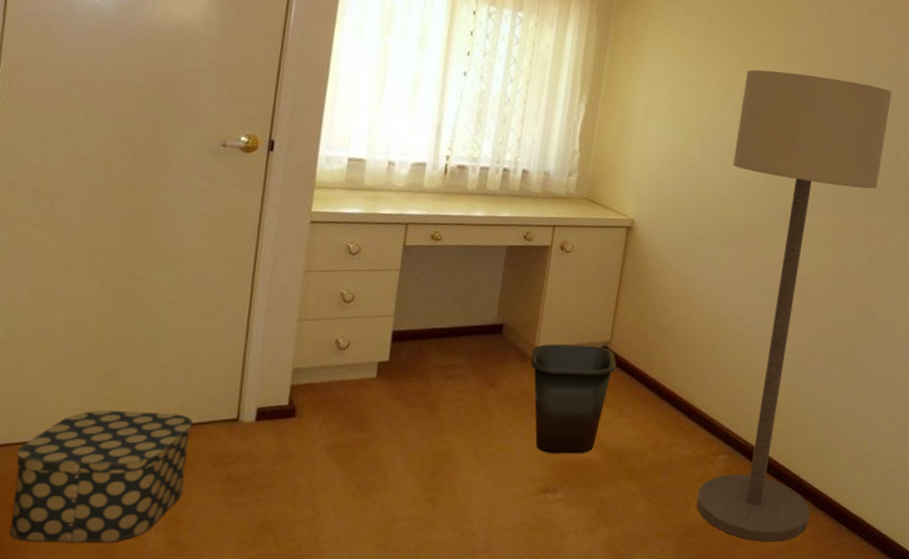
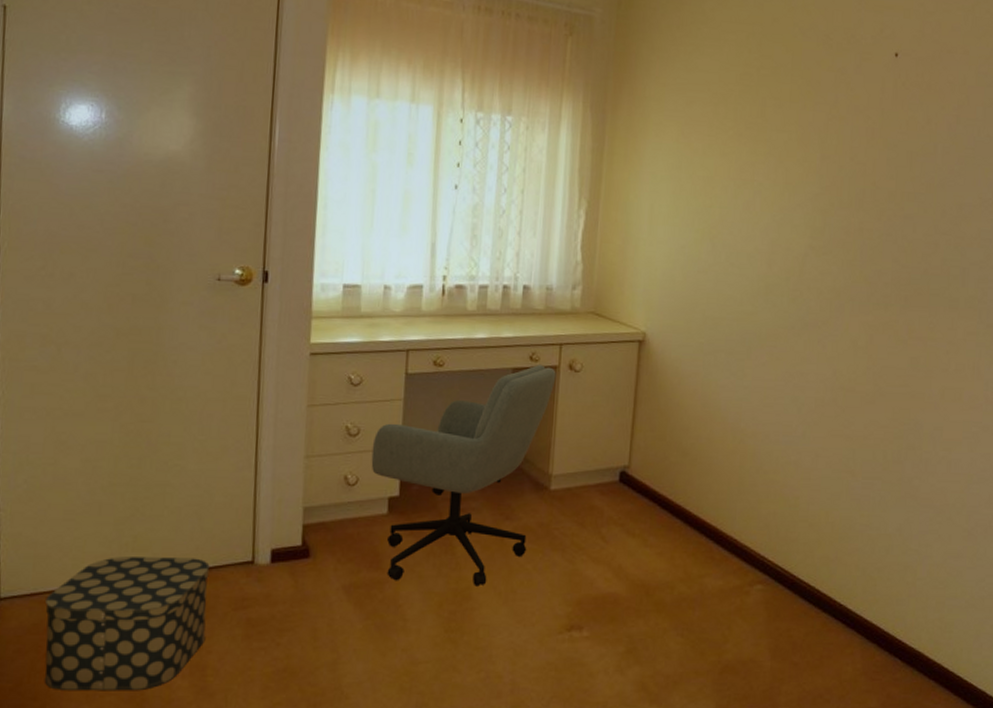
office chair: none [363,243,548,449] -> present [371,364,556,587]
waste bin: present [531,344,616,454] -> none [546,470,637,588]
floor lamp: present [696,69,892,542] -> none [734,158,925,678]

